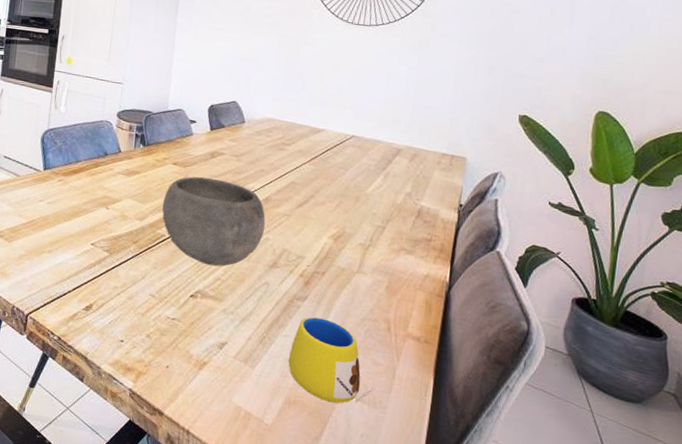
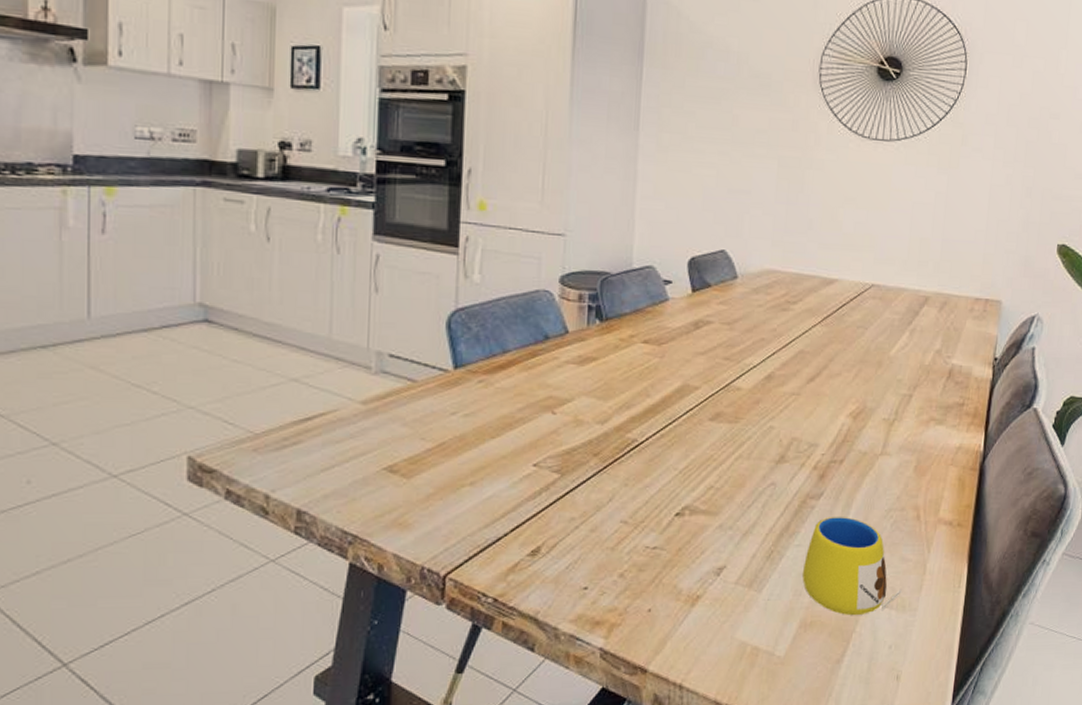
bowl: present [162,176,266,267] -> none [631,355,768,472]

